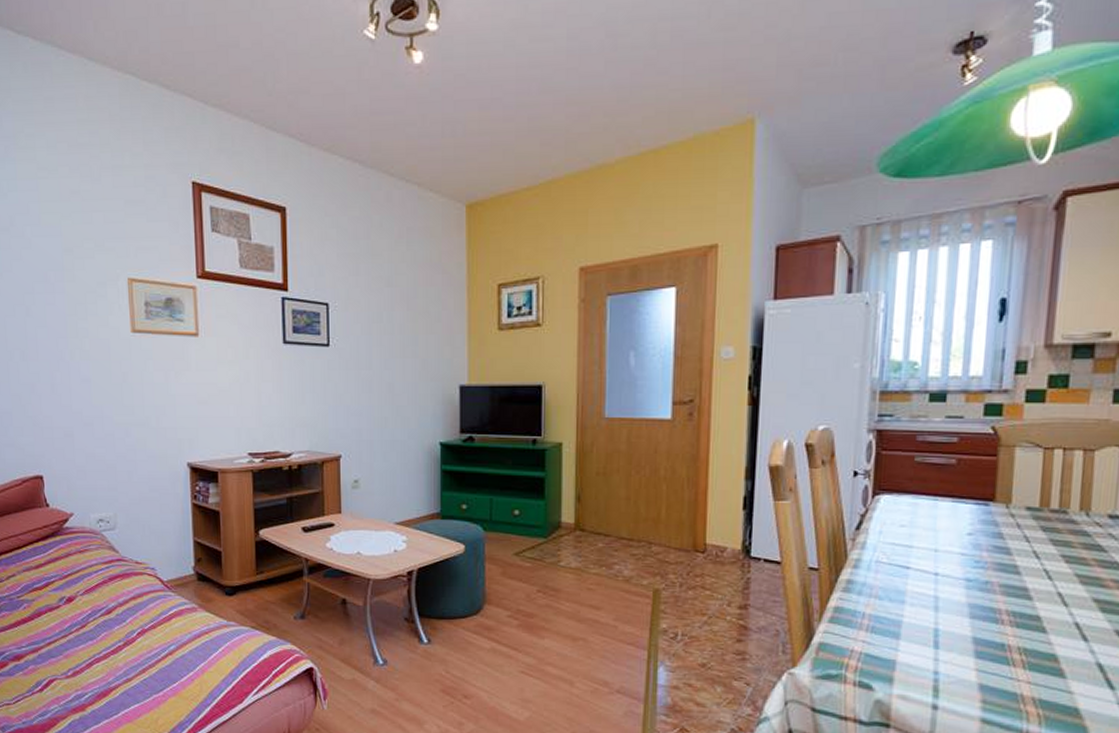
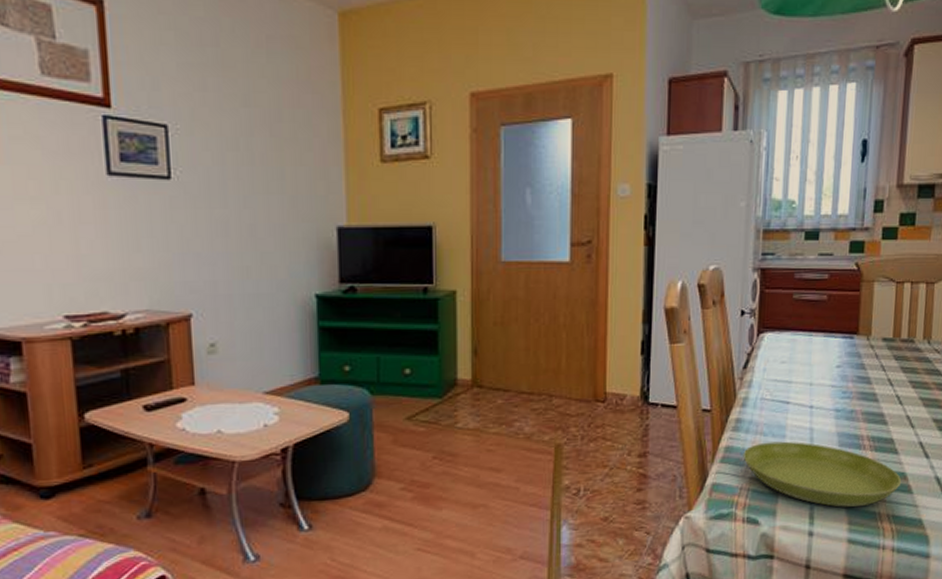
saucer: none [854,606,1052,685] -> present [743,441,902,507]

